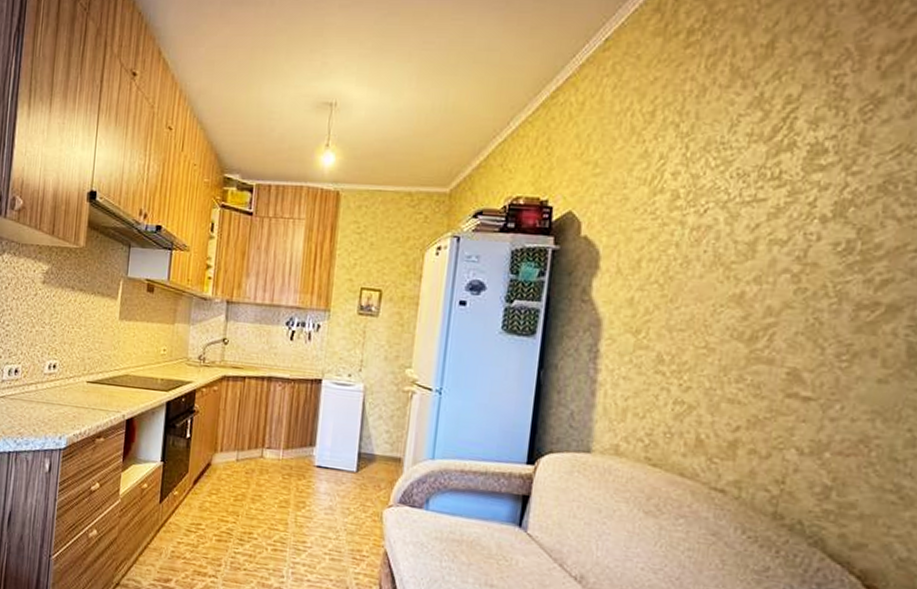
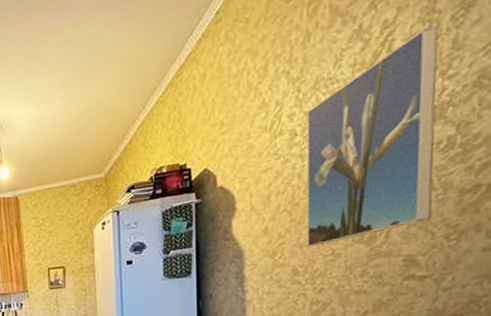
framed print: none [677,113,846,334] -> present [306,25,439,248]

